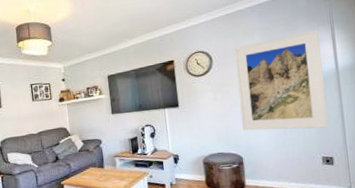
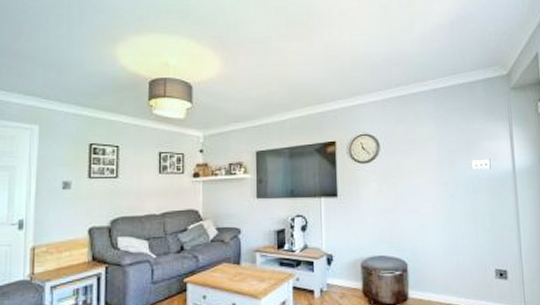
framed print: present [234,29,329,131] -> none [404,124,504,237]

